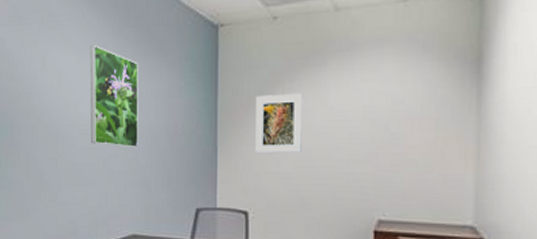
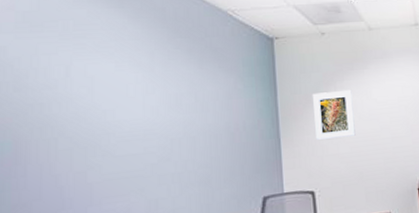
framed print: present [89,45,138,148] -> none [131,54,195,151]

